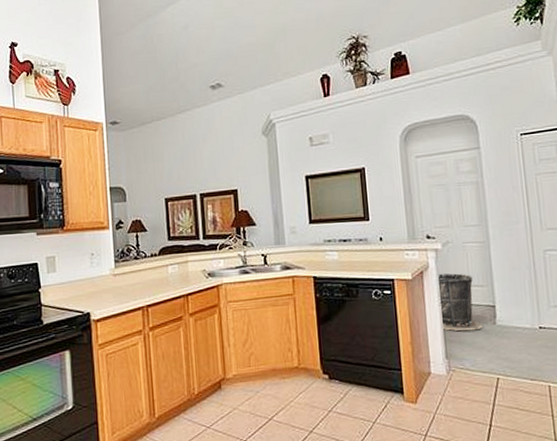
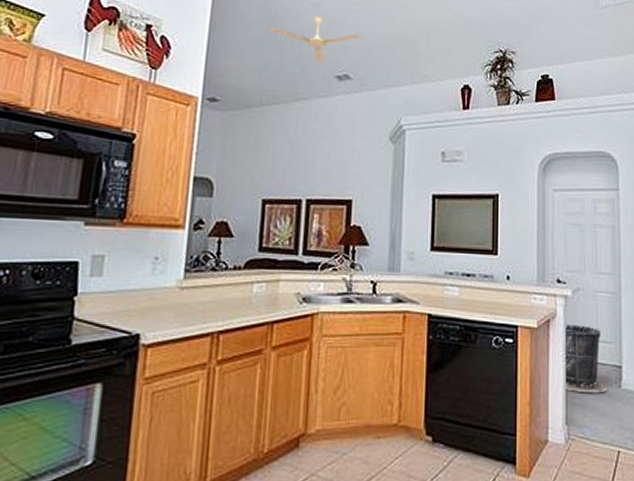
ceiling fan: none [148,37,227,76] -> present [268,16,361,62]

